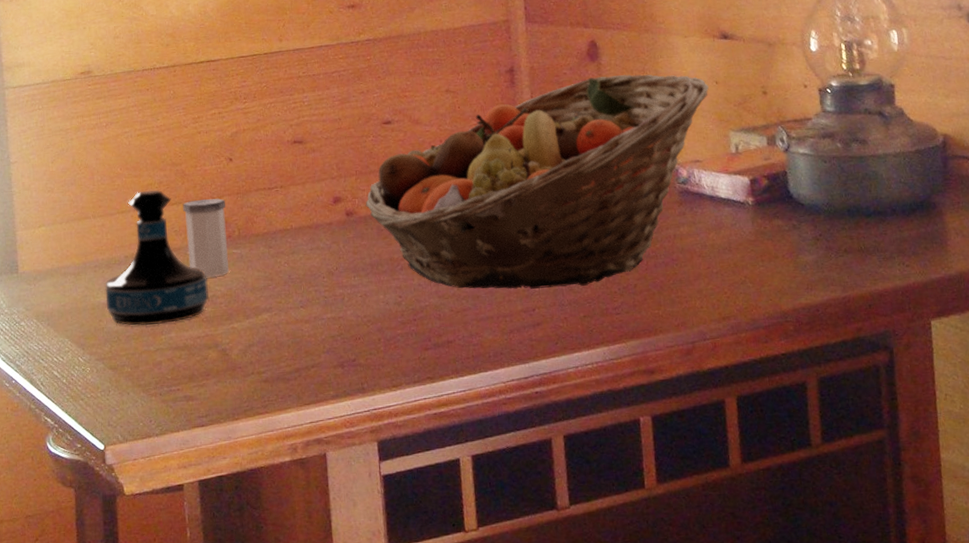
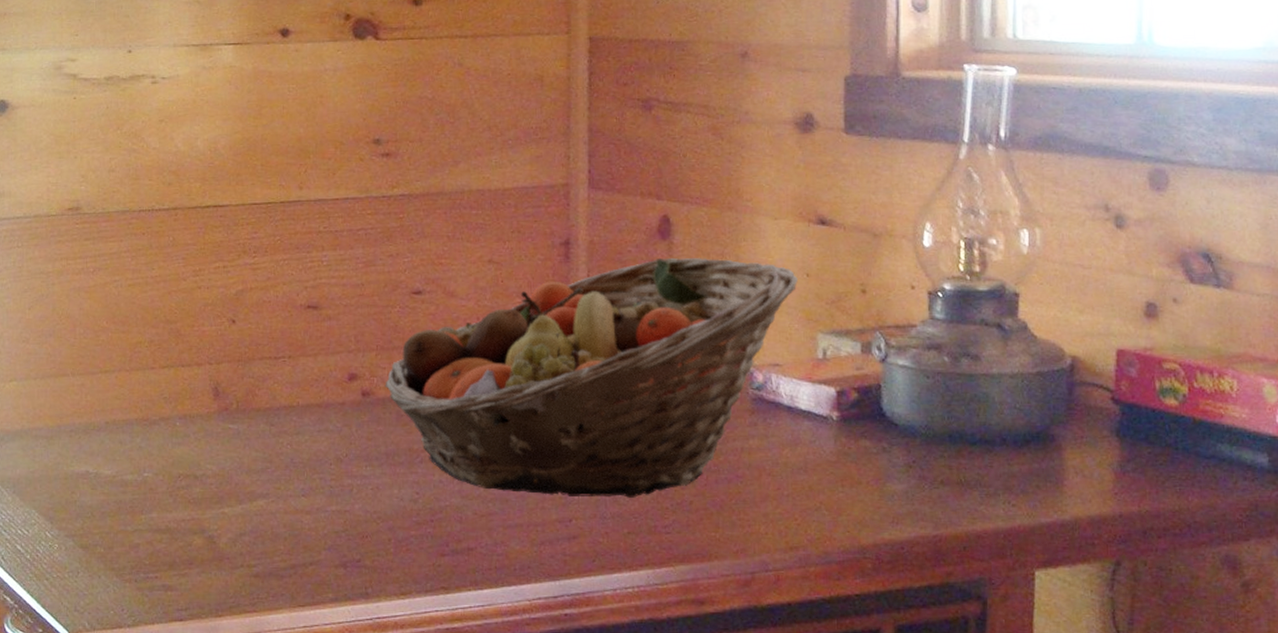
tequila bottle: present [105,190,209,326] -> none [80,349,198,503]
salt shaker: present [182,198,229,278] -> none [175,364,225,454]

